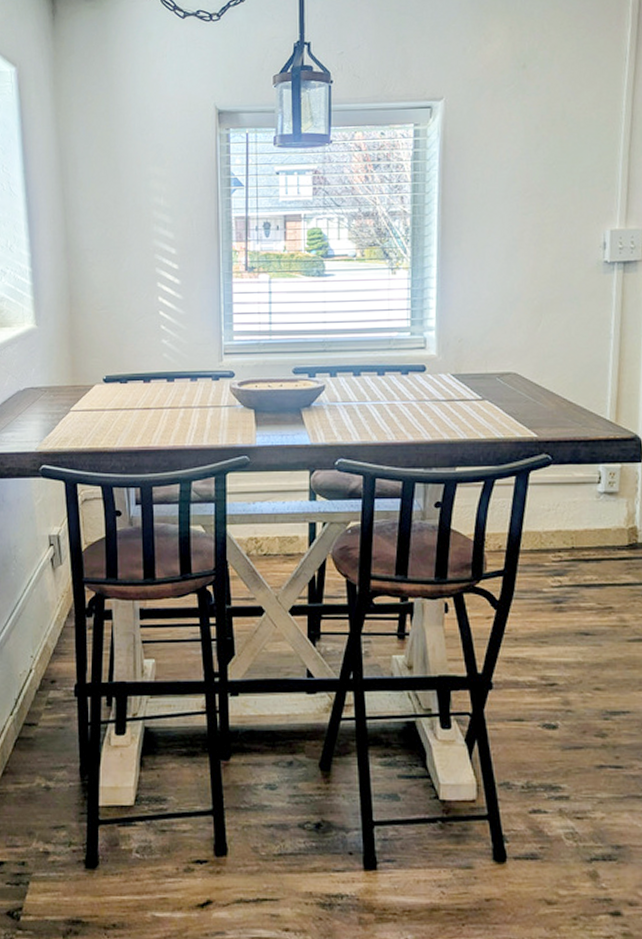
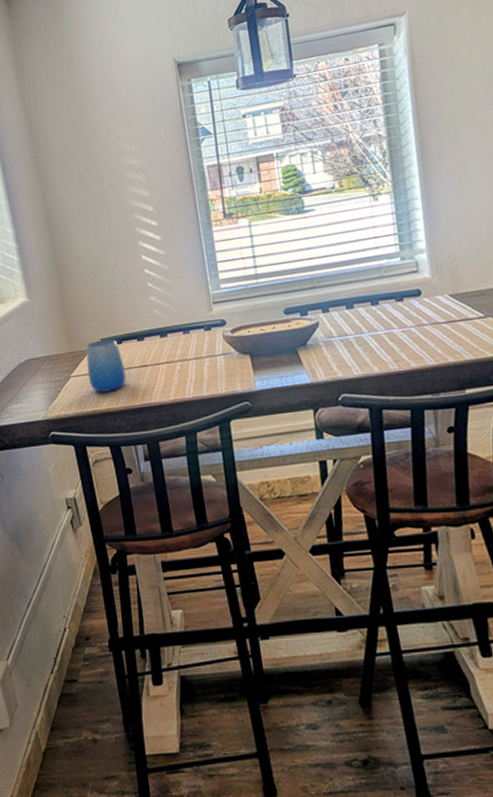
cup: none [88,377,127,431] -> present [86,339,126,393]

